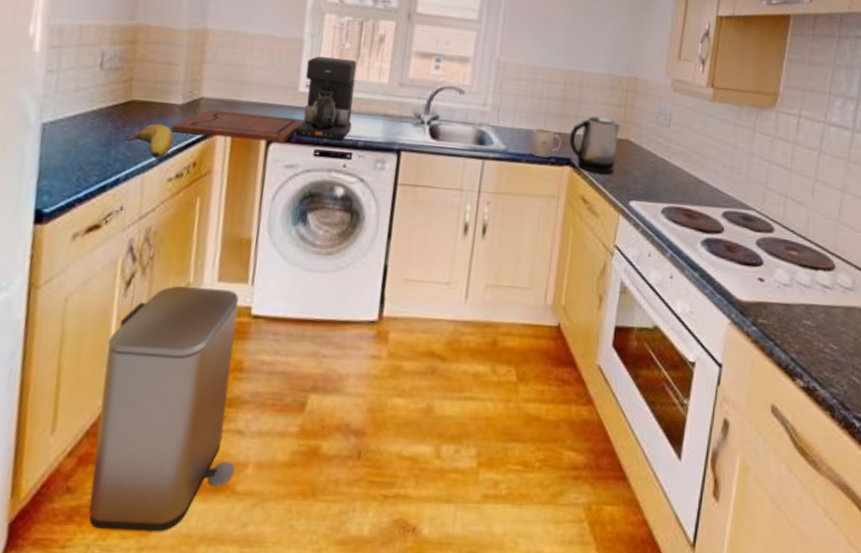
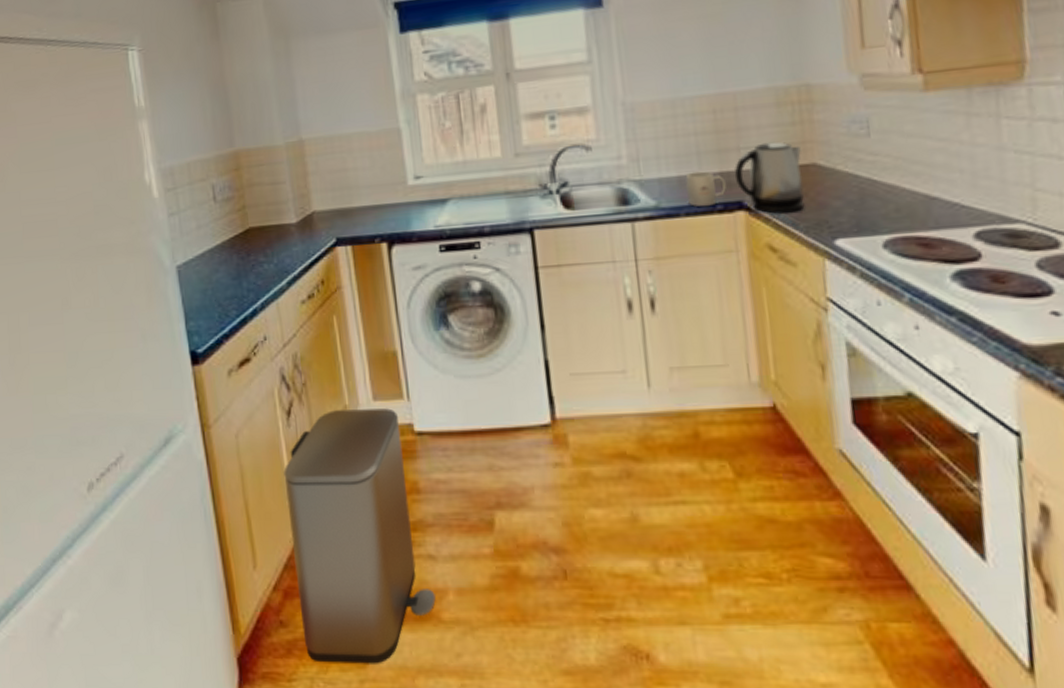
fruit: present [126,124,174,159] -> none [253,247,298,283]
cutting board: present [170,109,305,143] -> none [291,213,422,253]
coffee maker: present [295,56,357,140] -> none [410,139,473,234]

